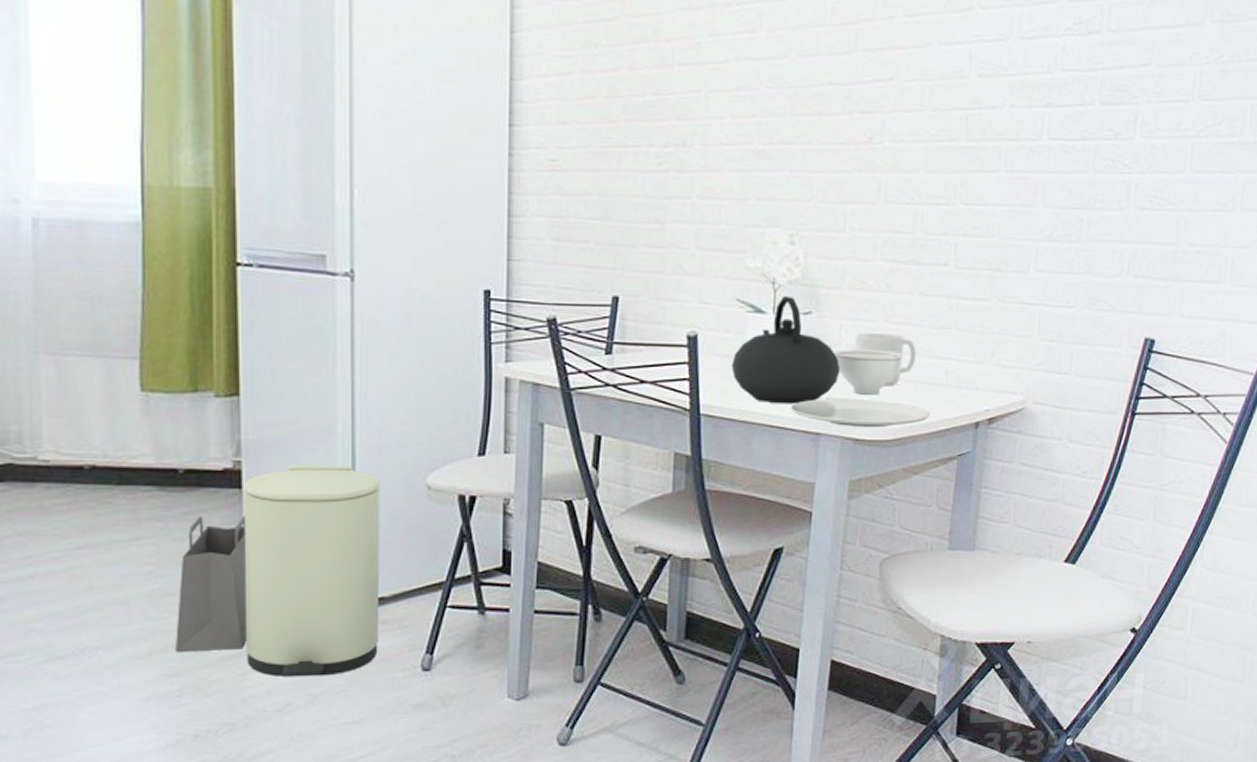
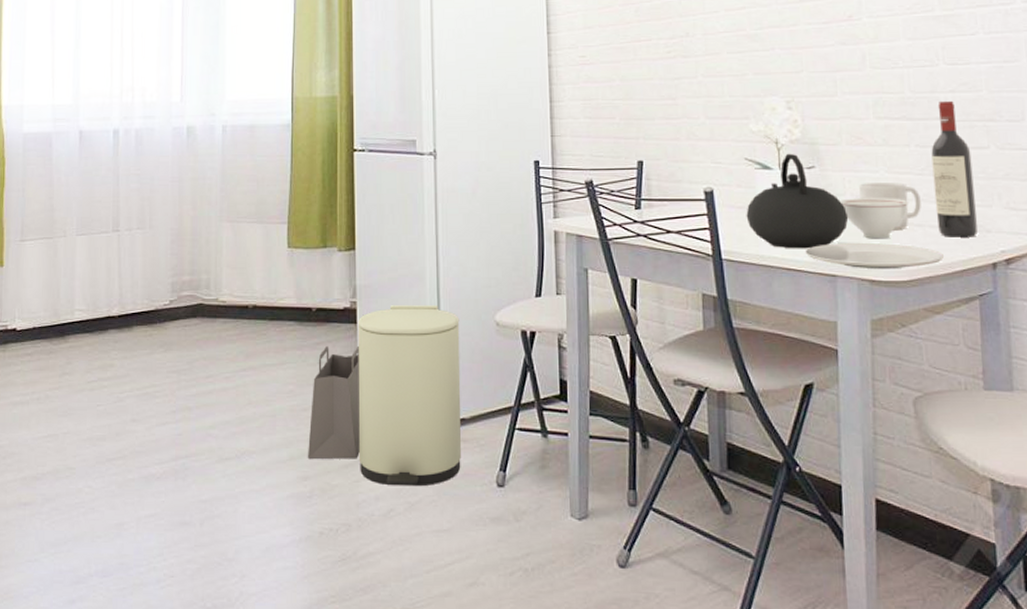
wine bottle: none [929,245,973,395] -> present [931,100,978,237]

